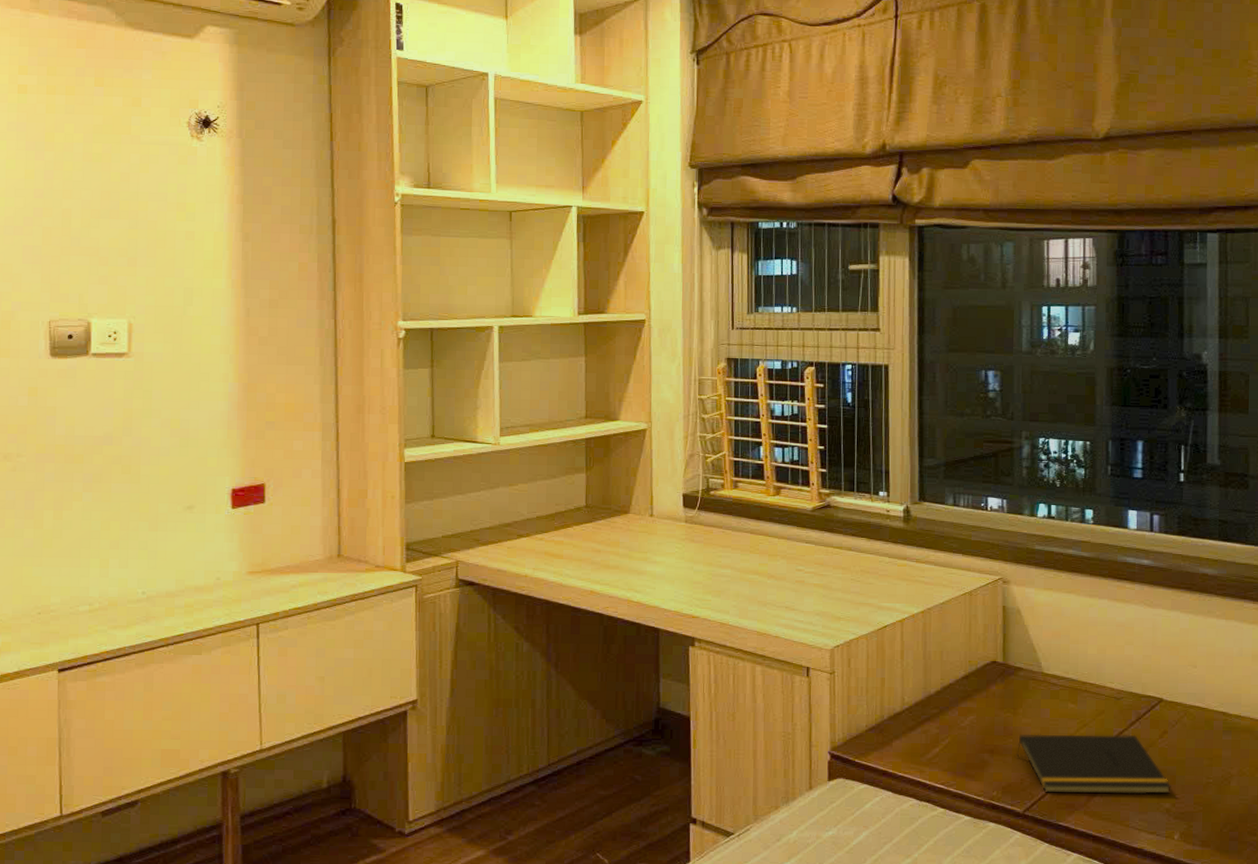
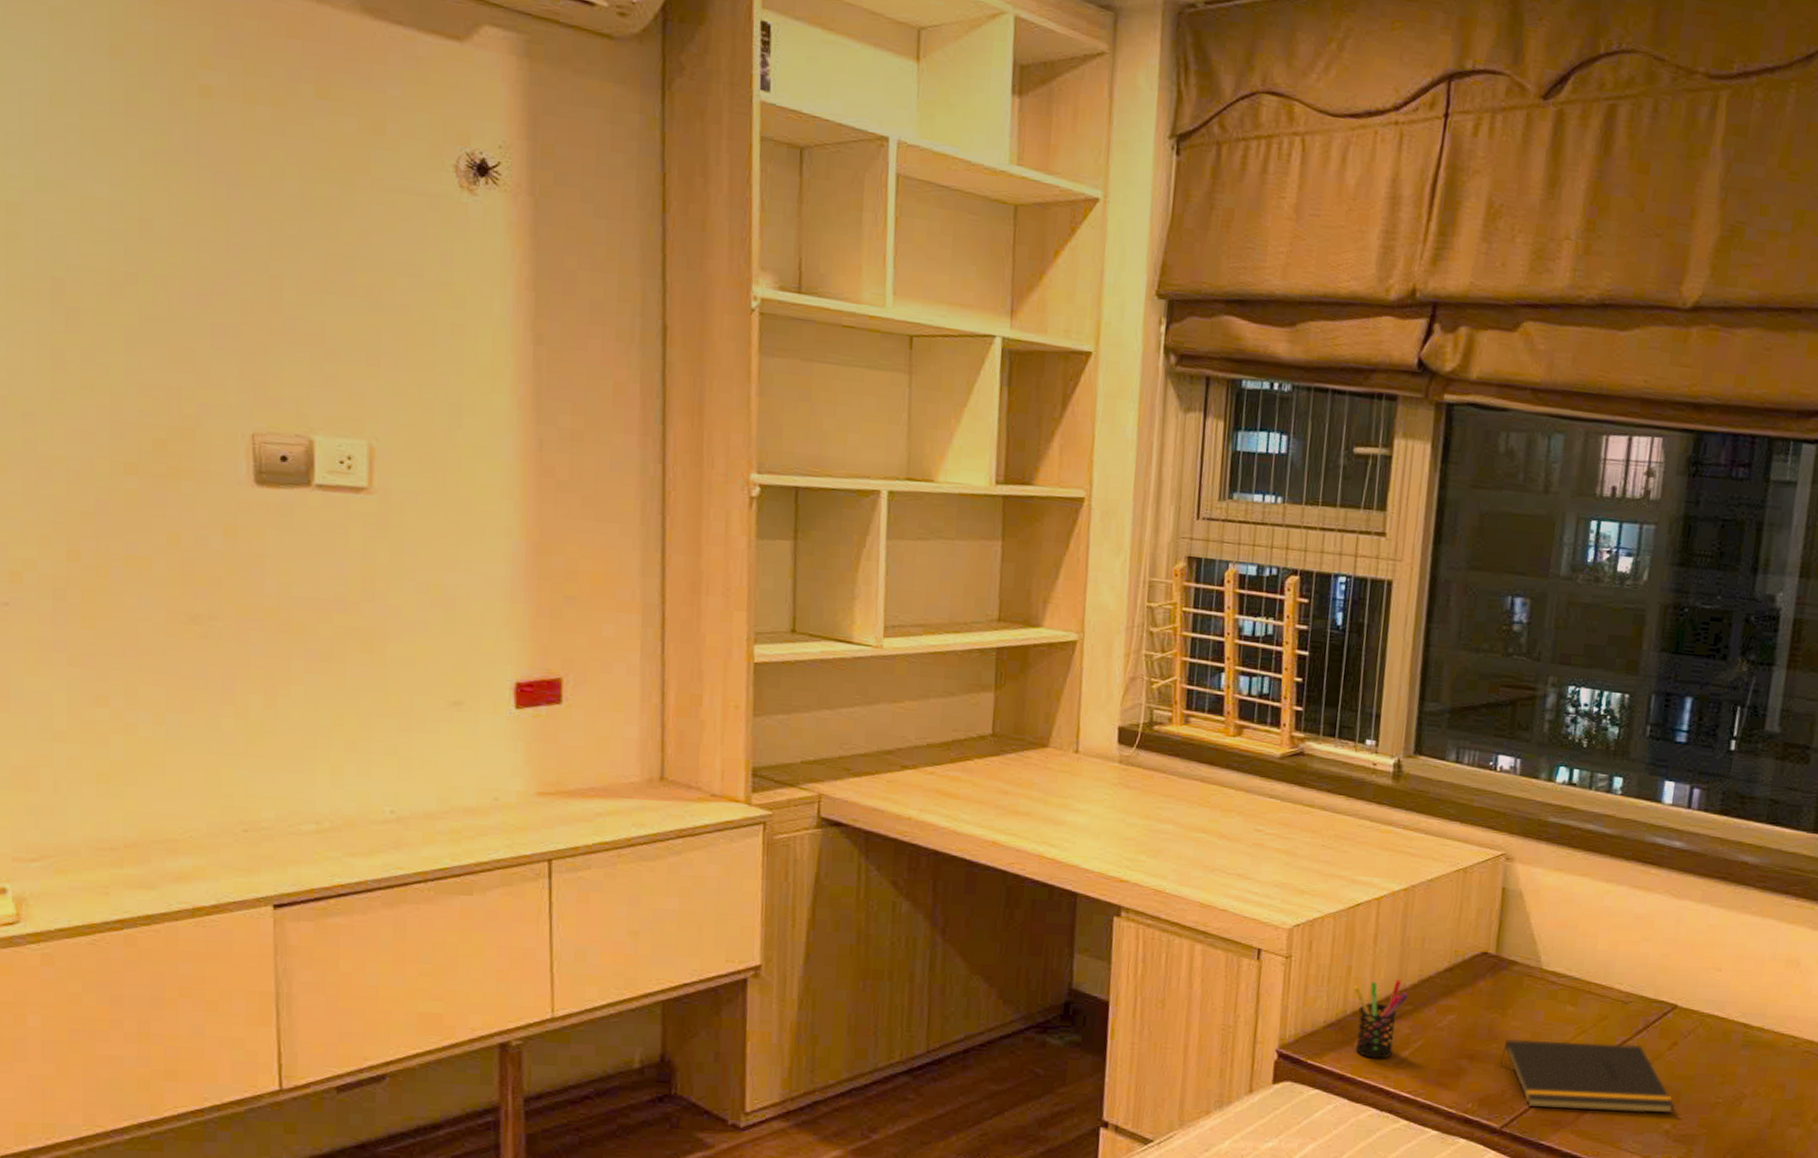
pen holder: none [888,688,934,756] -> present [1354,979,1409,1059]

